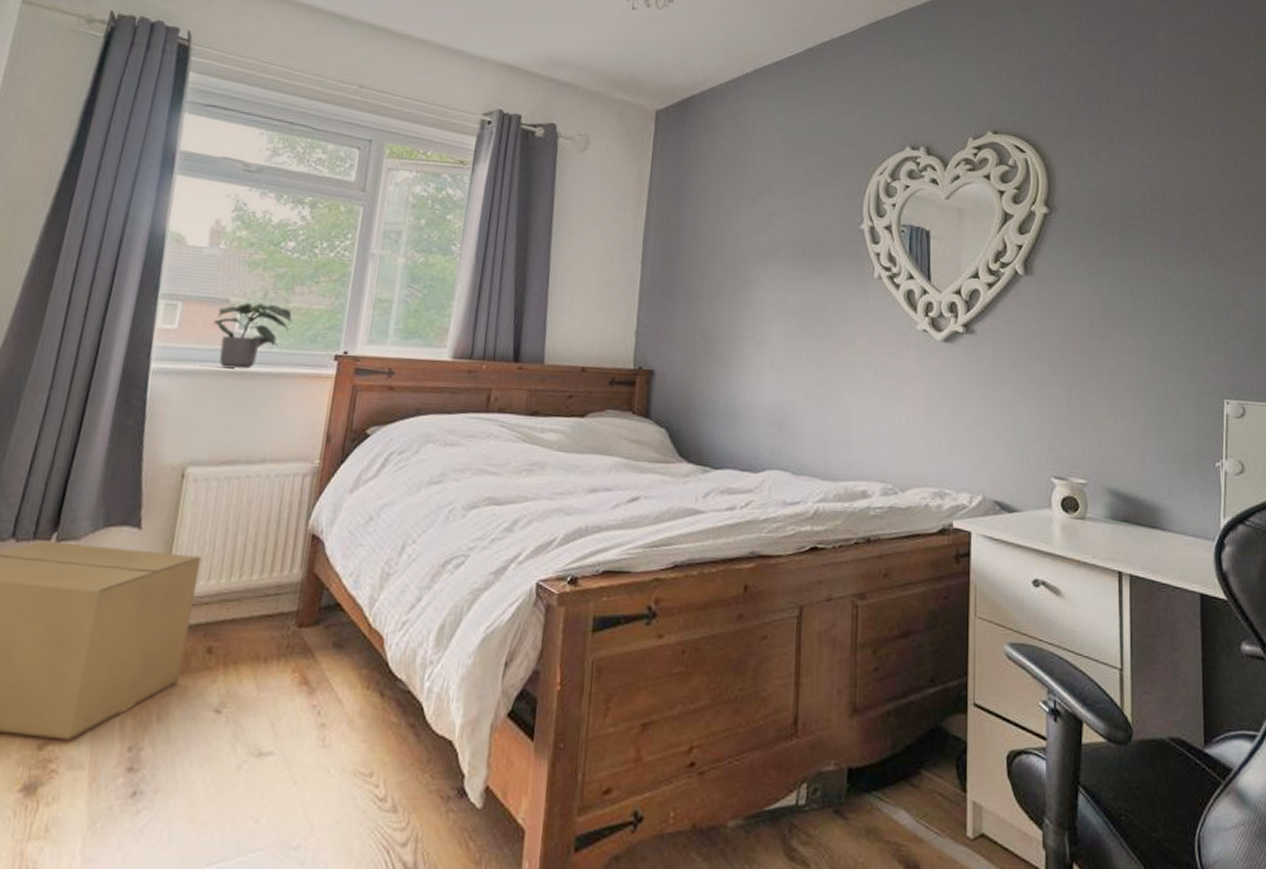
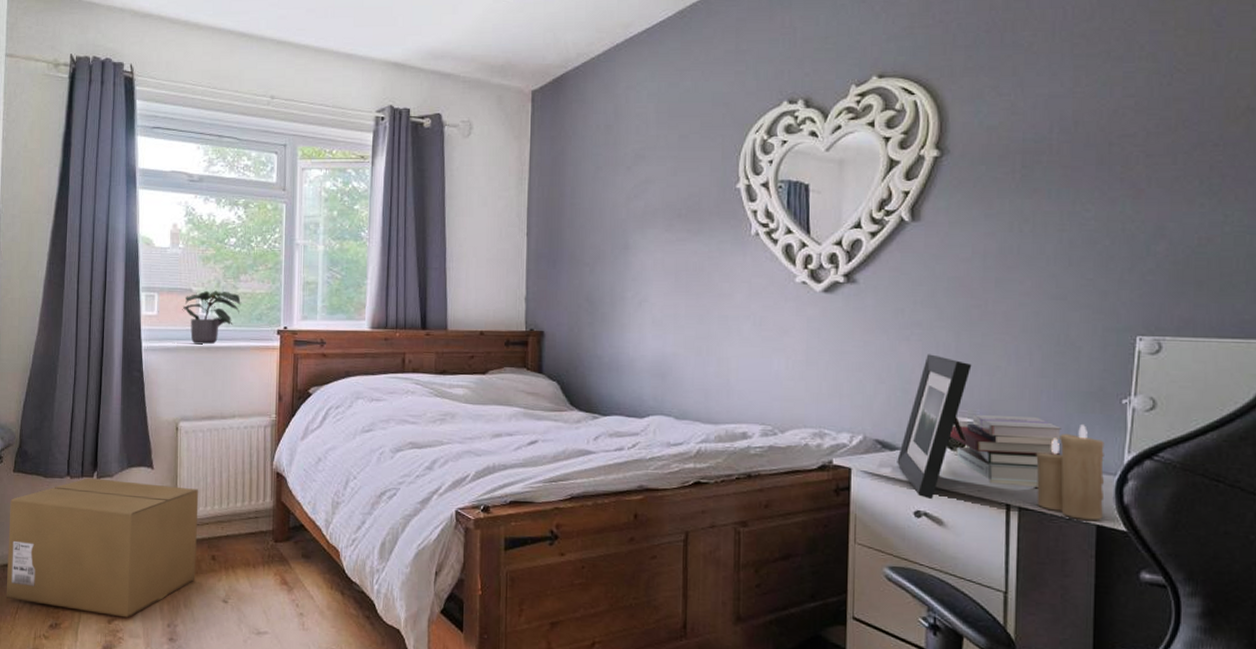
picture frame: none [1015,410,1083,567] -> present [897,354,972,500]
books: none [1064,476,1165,553] -> present [949,415,1061,487]
candle: none [1143,488,1206,588] -> present [1036,425,1105,520]

